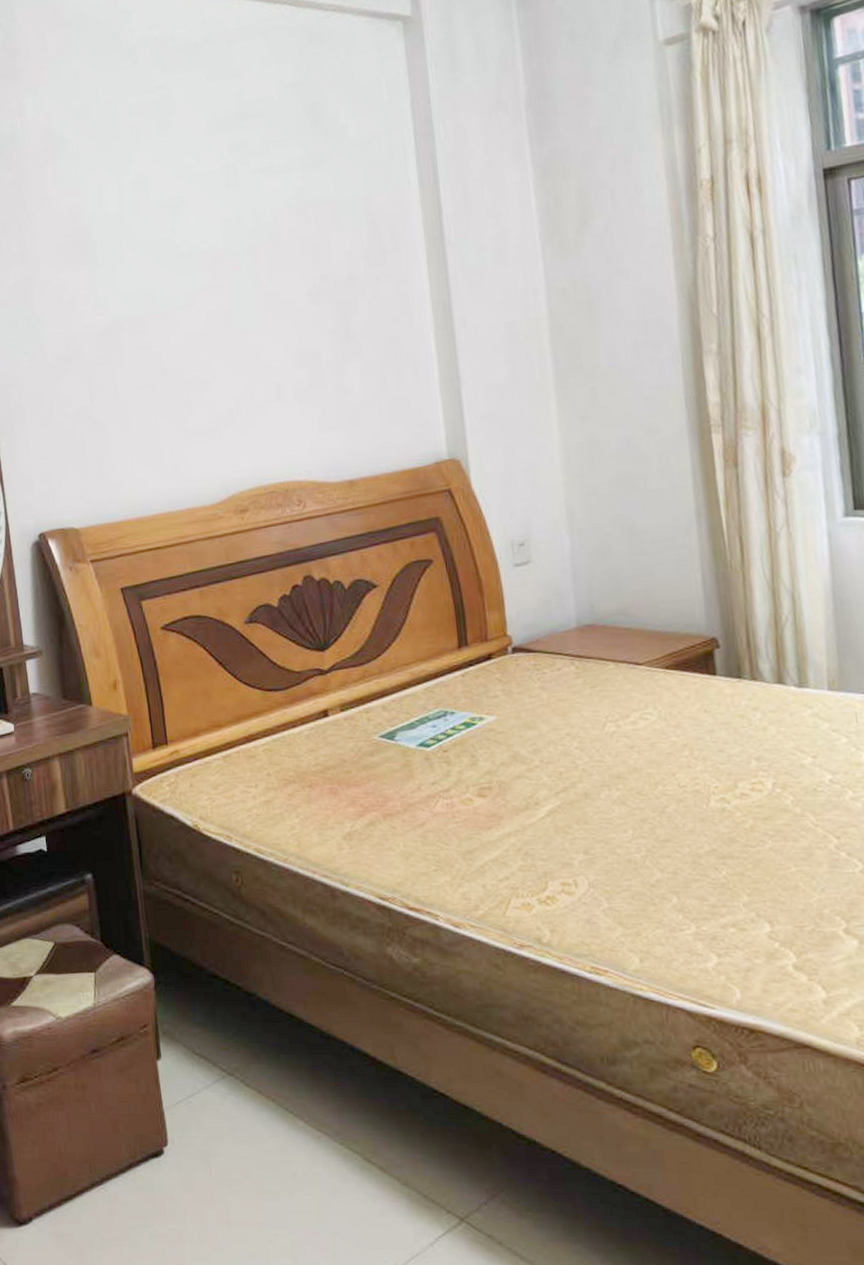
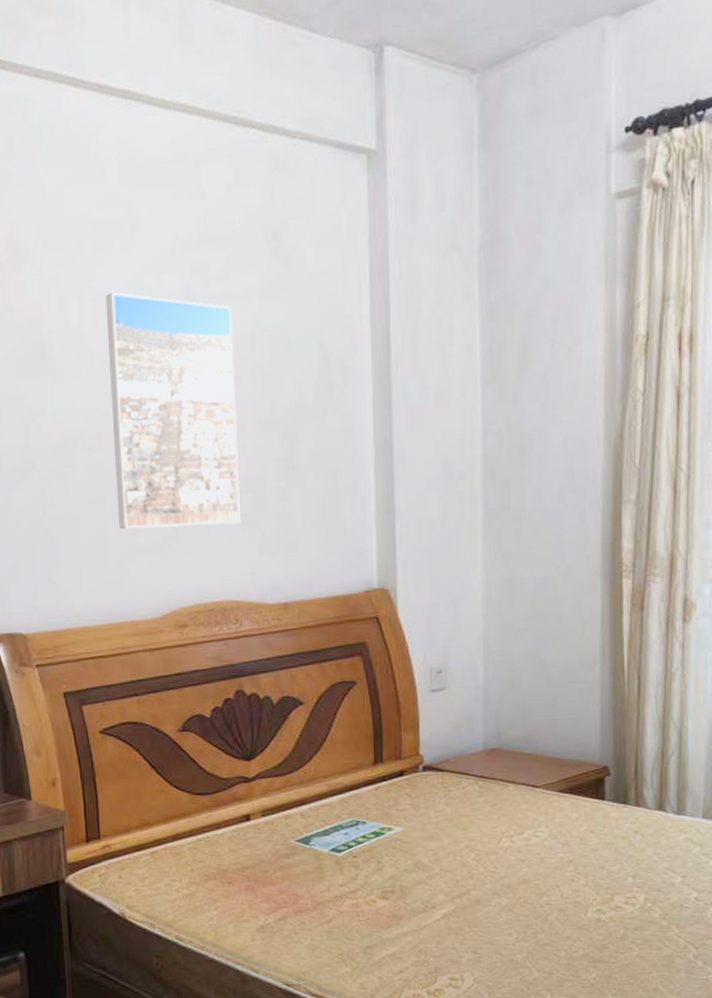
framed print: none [144,174,297,413] -> present [105,292,241,529]

